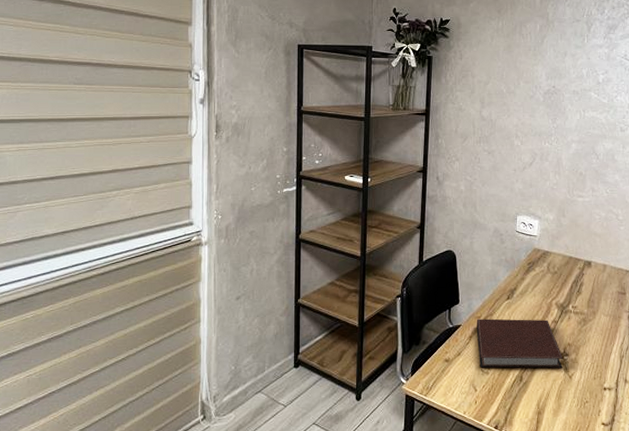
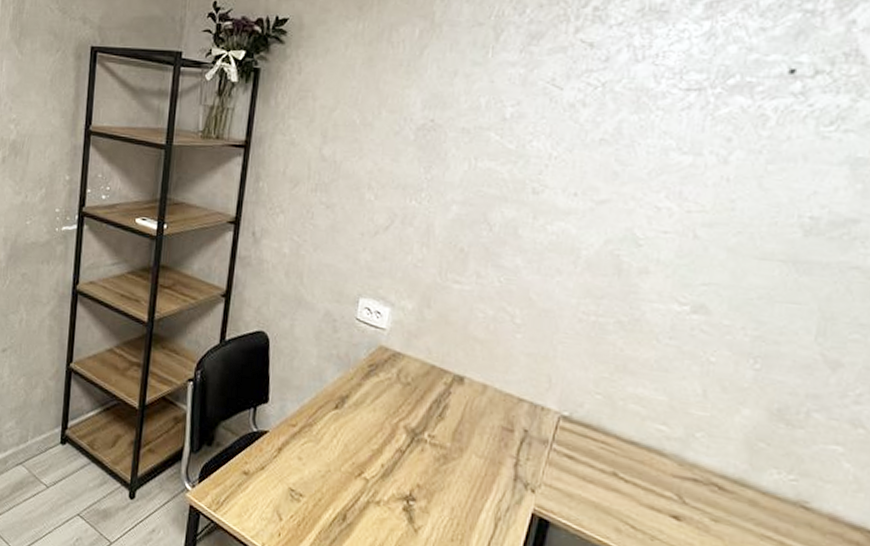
notebook: present [476,318,564,369] -> none [288,427,409,516]

